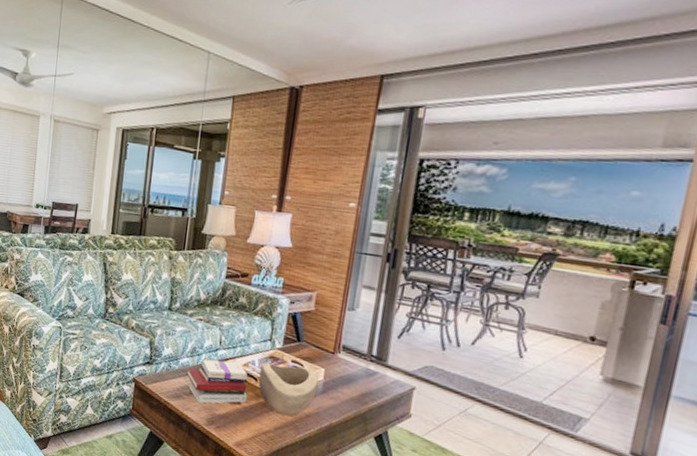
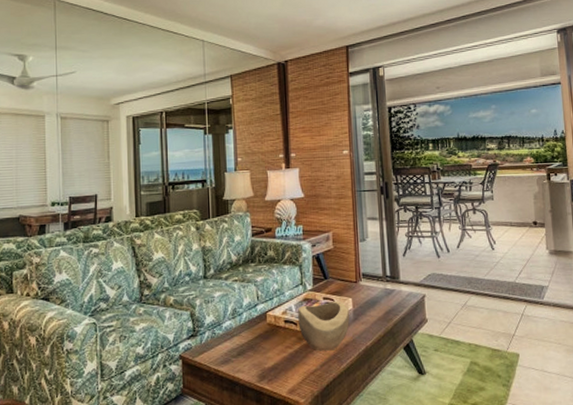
books: present [186,359,248,405] -> none [231,312,291,362]

